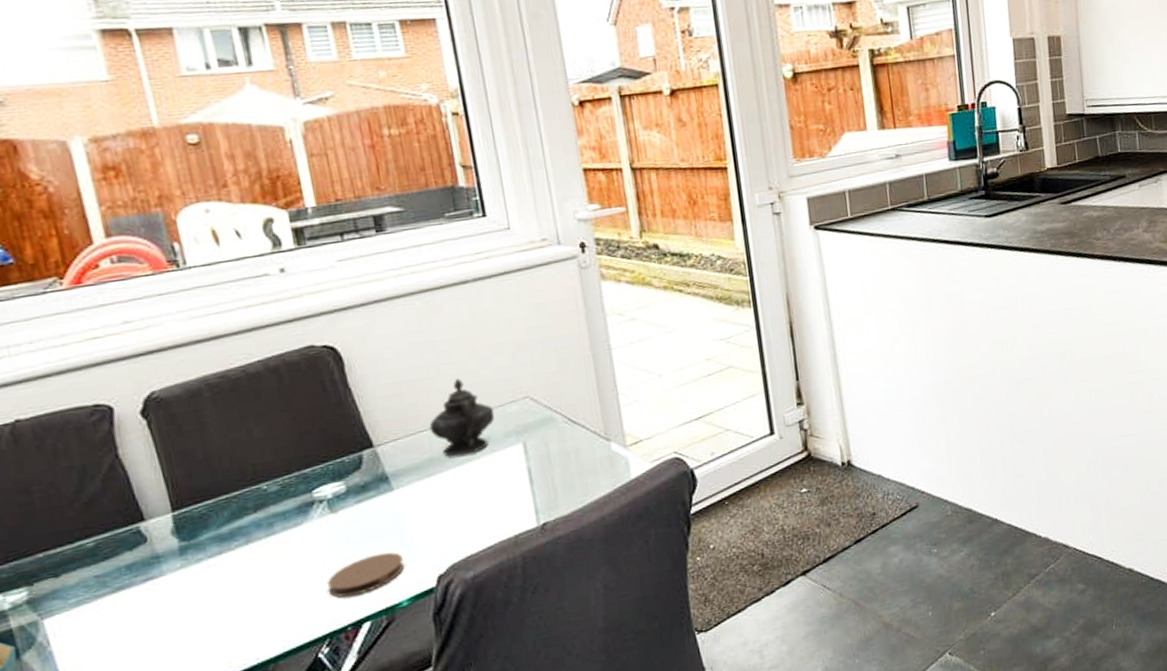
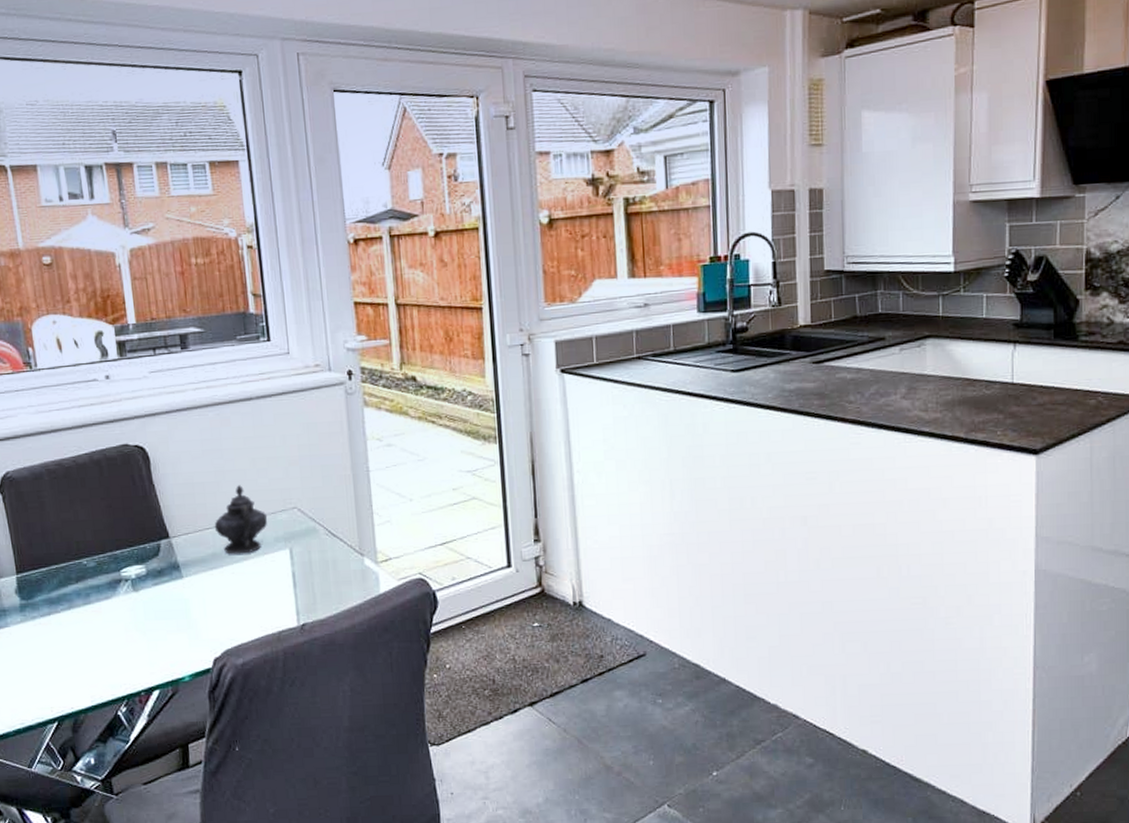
coaster: present [327,552,404,598] -> none [128,631,188,666]

